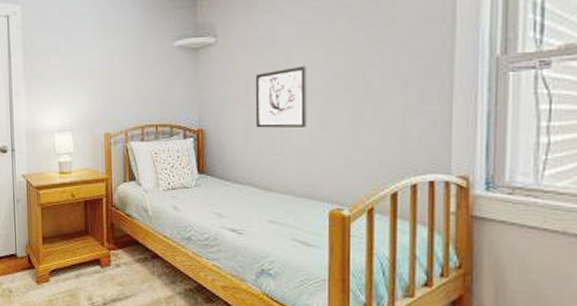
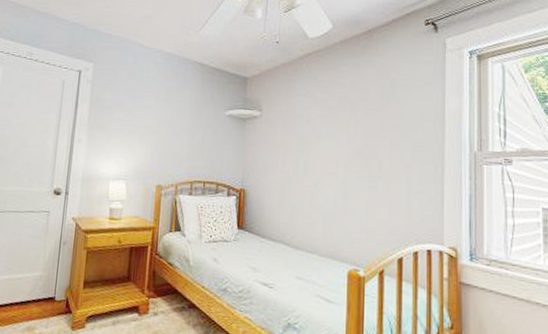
wall art: present [255,65,307,128] -> none [289,143,334,195]

